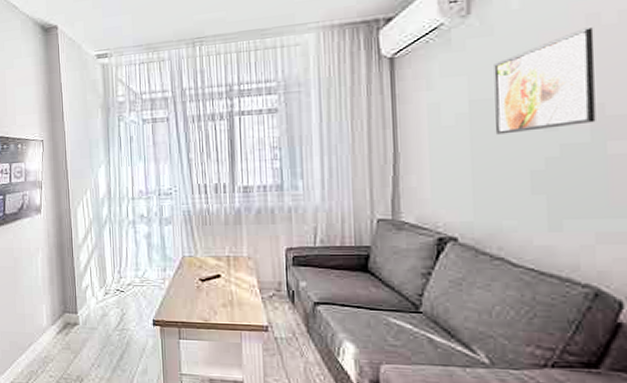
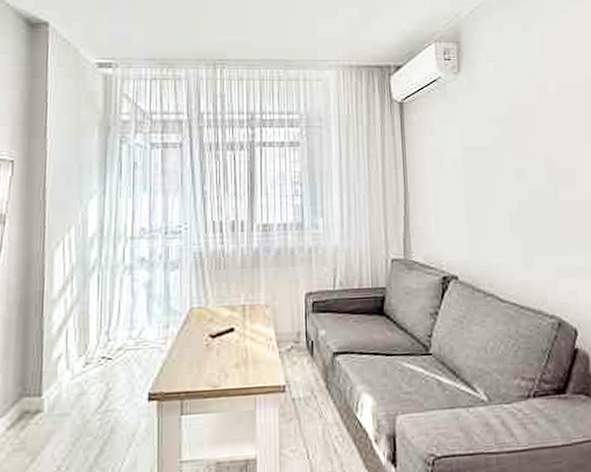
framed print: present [494,27,596,135] -> none [479,95,550,180]

